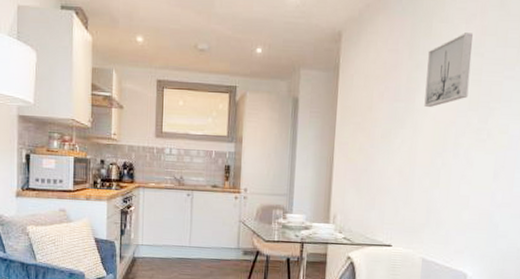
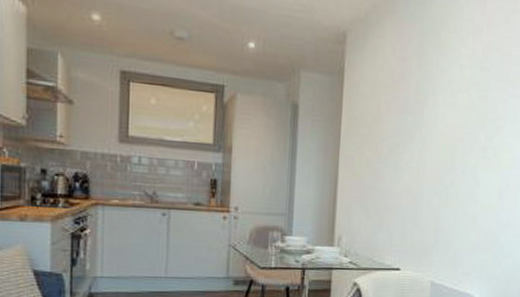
wall art: present [424,32,473,107] -> none [433,45,480,122]

